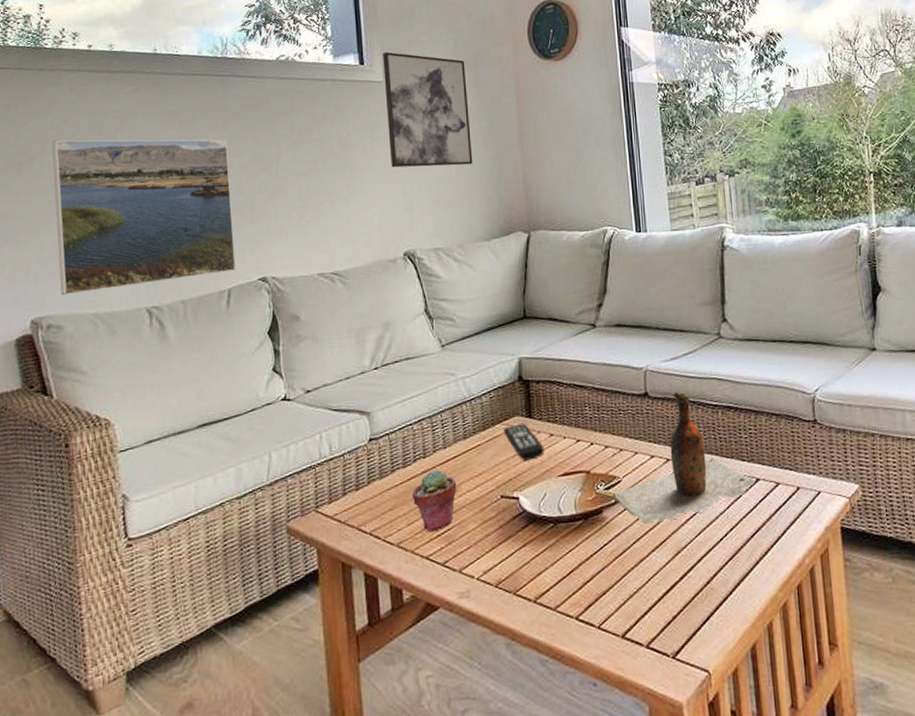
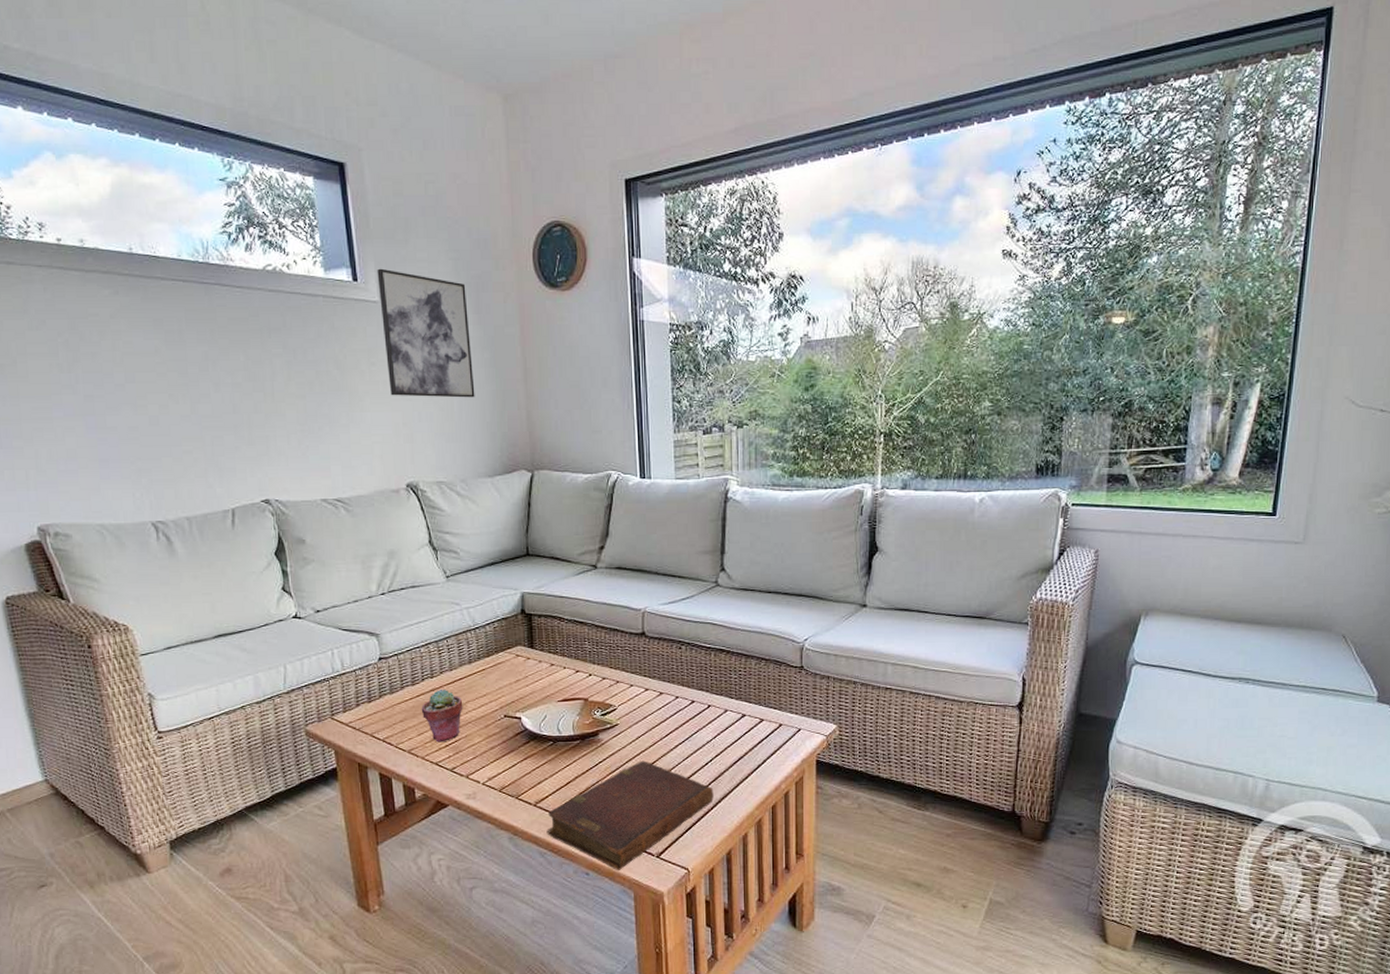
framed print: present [52,139,237,296] -> none [33,343,239,505]
remote control: present [503,423,545,461] -> none [506,653,546,686]
diary: none [548,539,732,679] -> present [546,760,714,872]
wine bottle: present [612,391,755,523] -> none [608,633,740,747]

